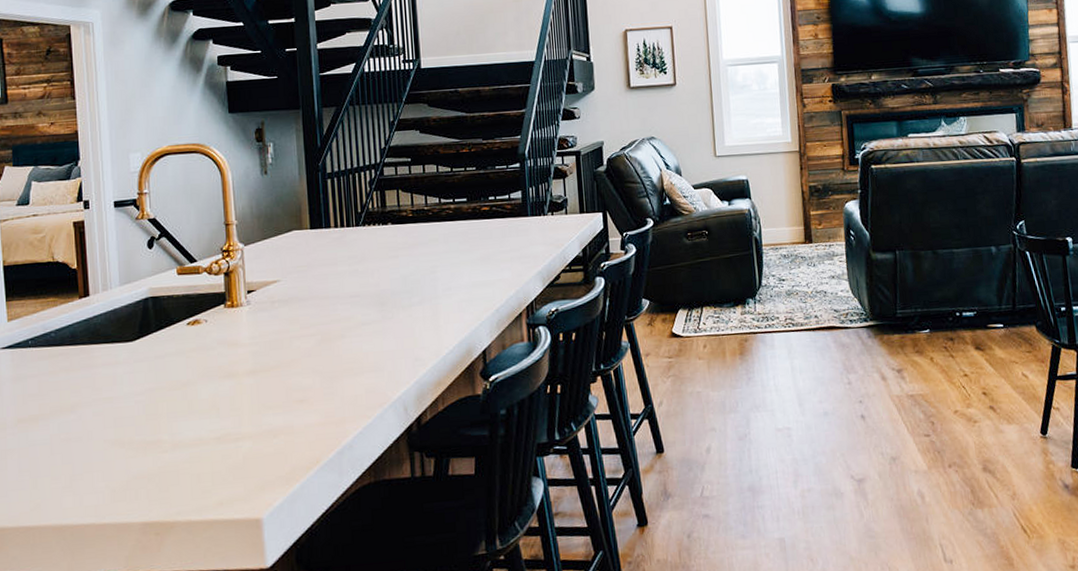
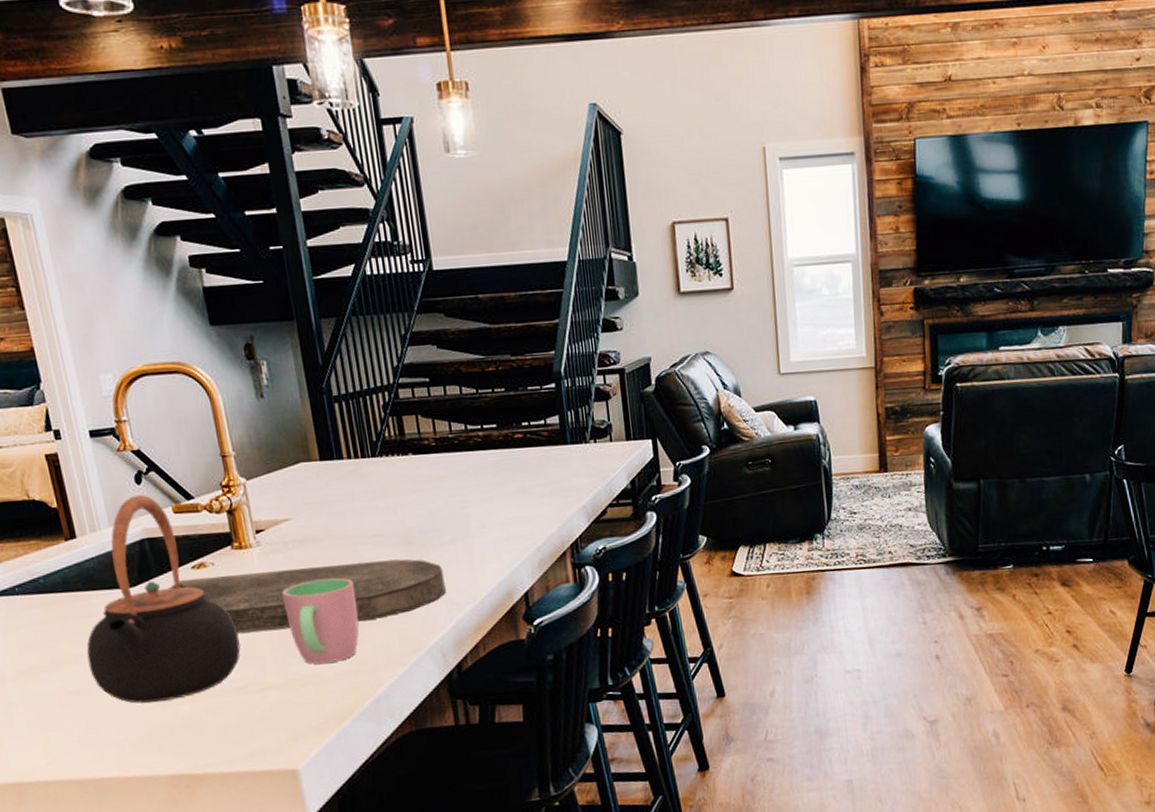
teapot: none [83,258,222,451] -> present [86,495,241,704]
cutting board: none [164,318,412,385] -> present [169,559,446,633]
cup: none [265,335,331,416] -> present [282,578,359,664]

